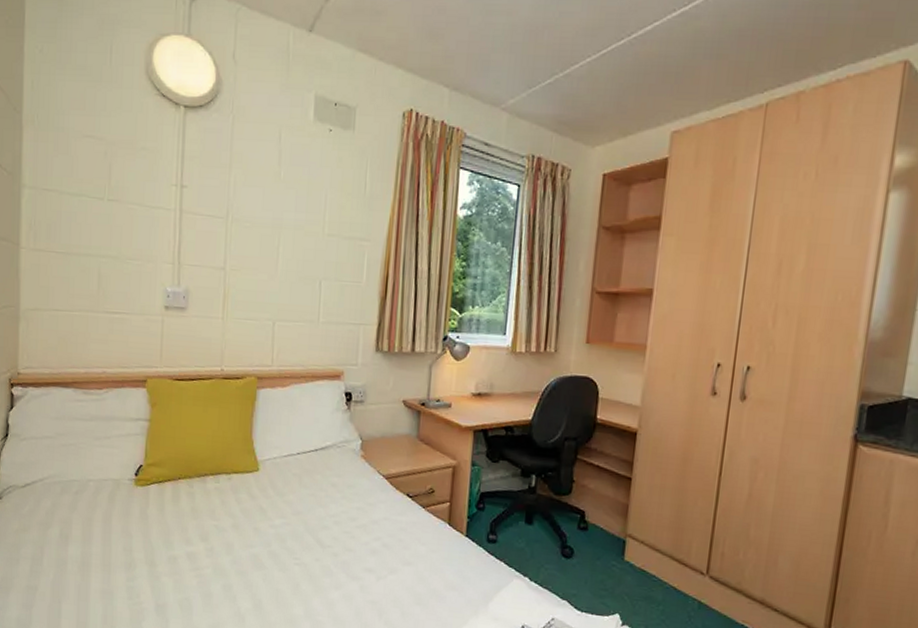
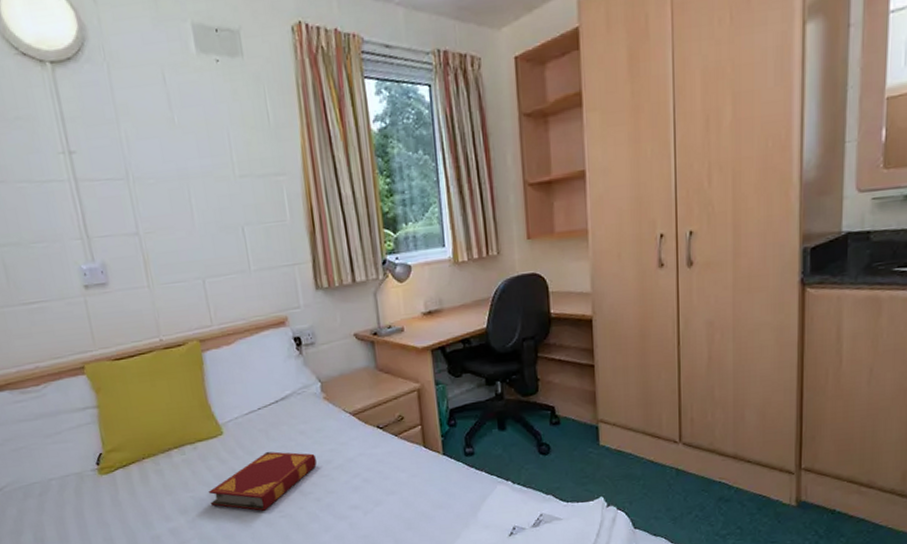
hardback book: none [232,496,342,554] -> present [209,451,317,511]

